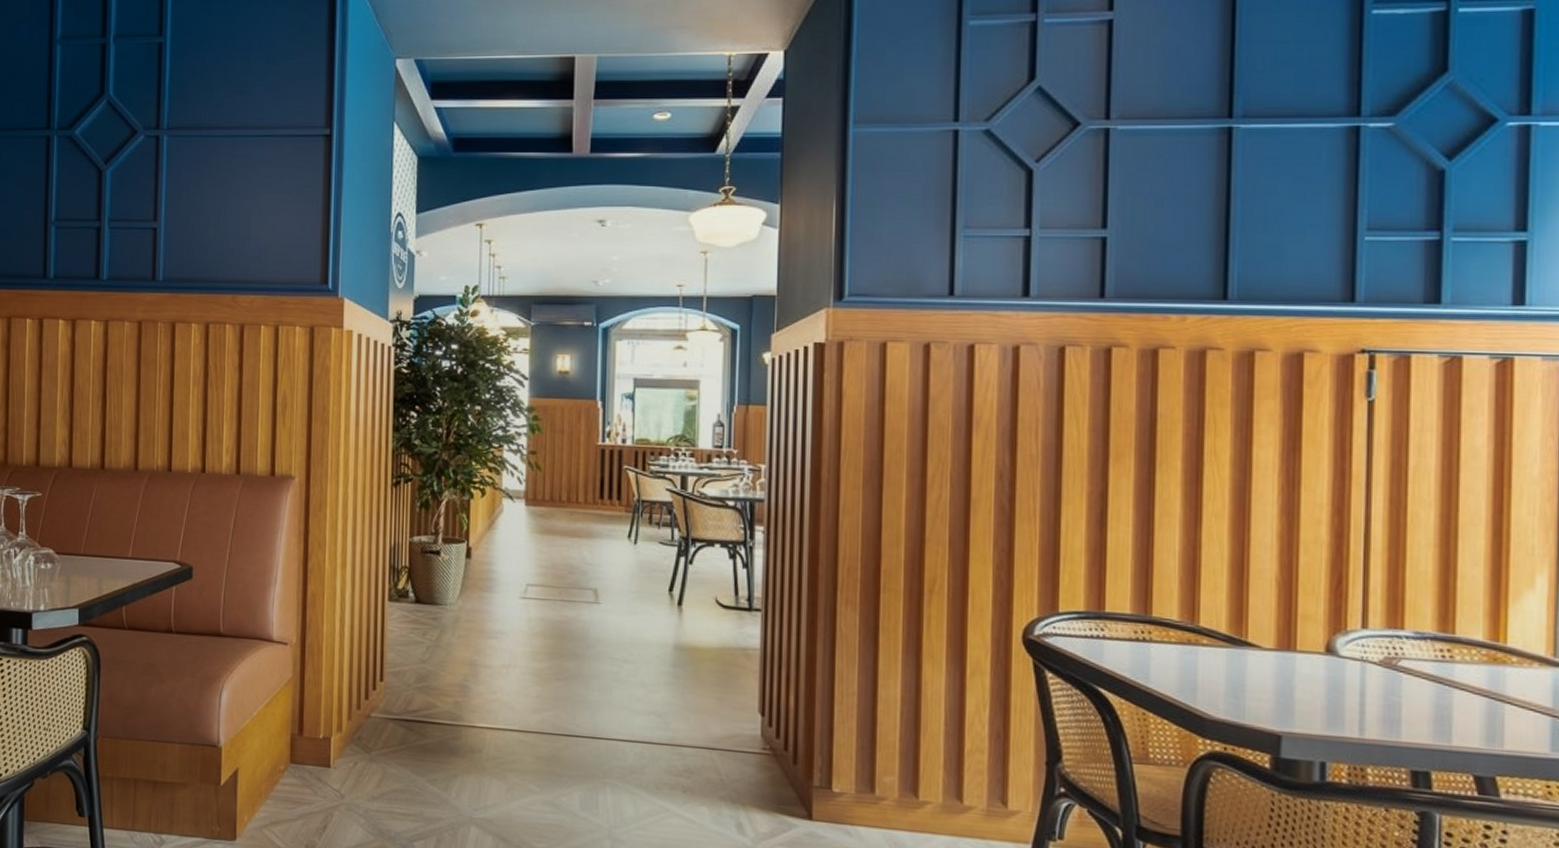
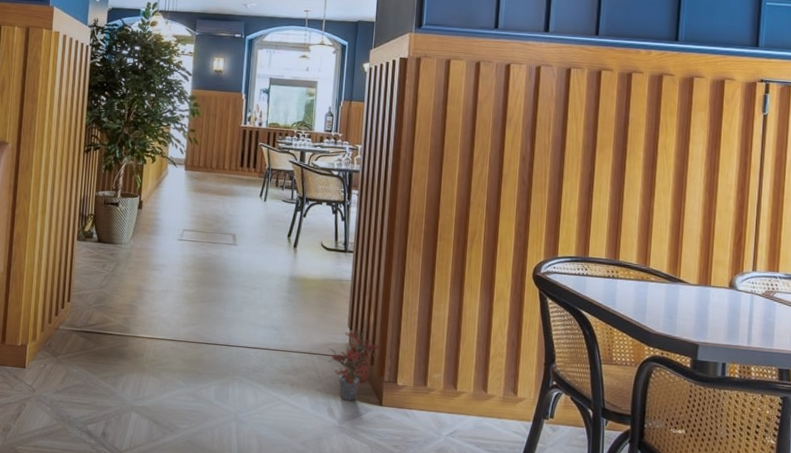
potted plant: none [733,699,808,814] -> present [328,317,382,401]

